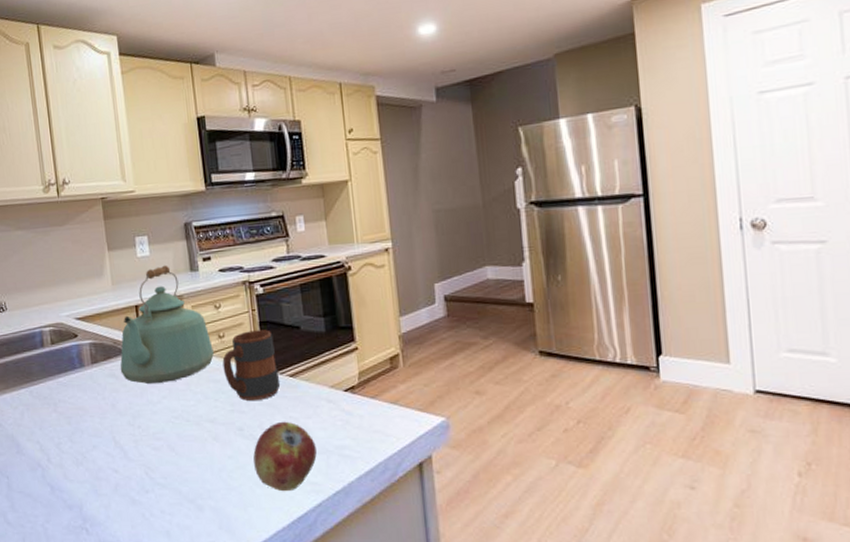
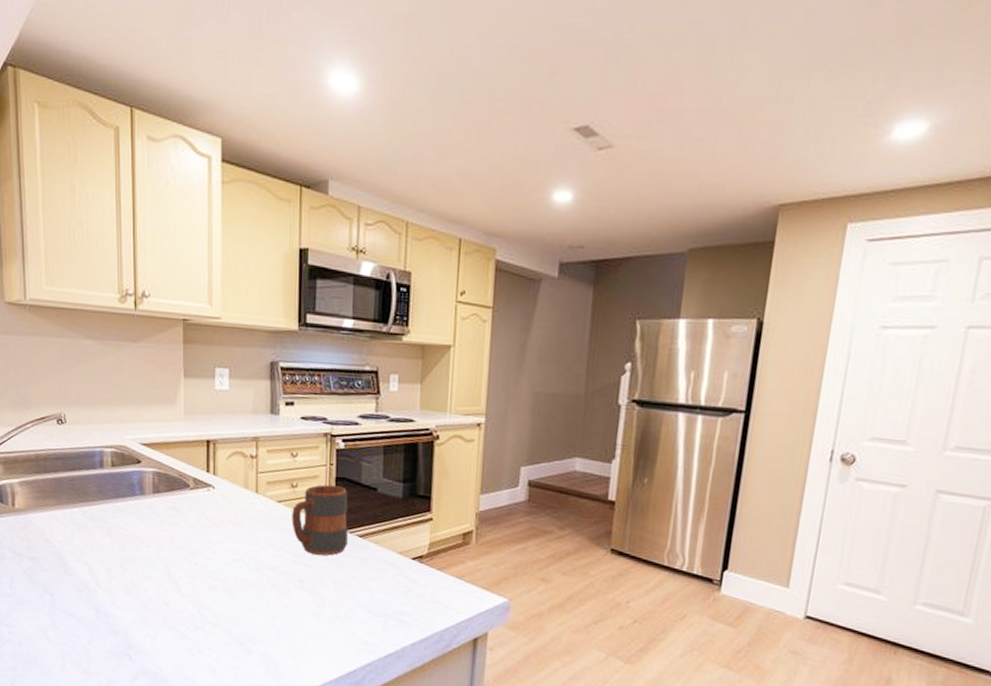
kettle: present [120,265,214,384] -> none [183,402,284,524]
fruit: present [253,421,317,492] -> none [310,579,375,648]

